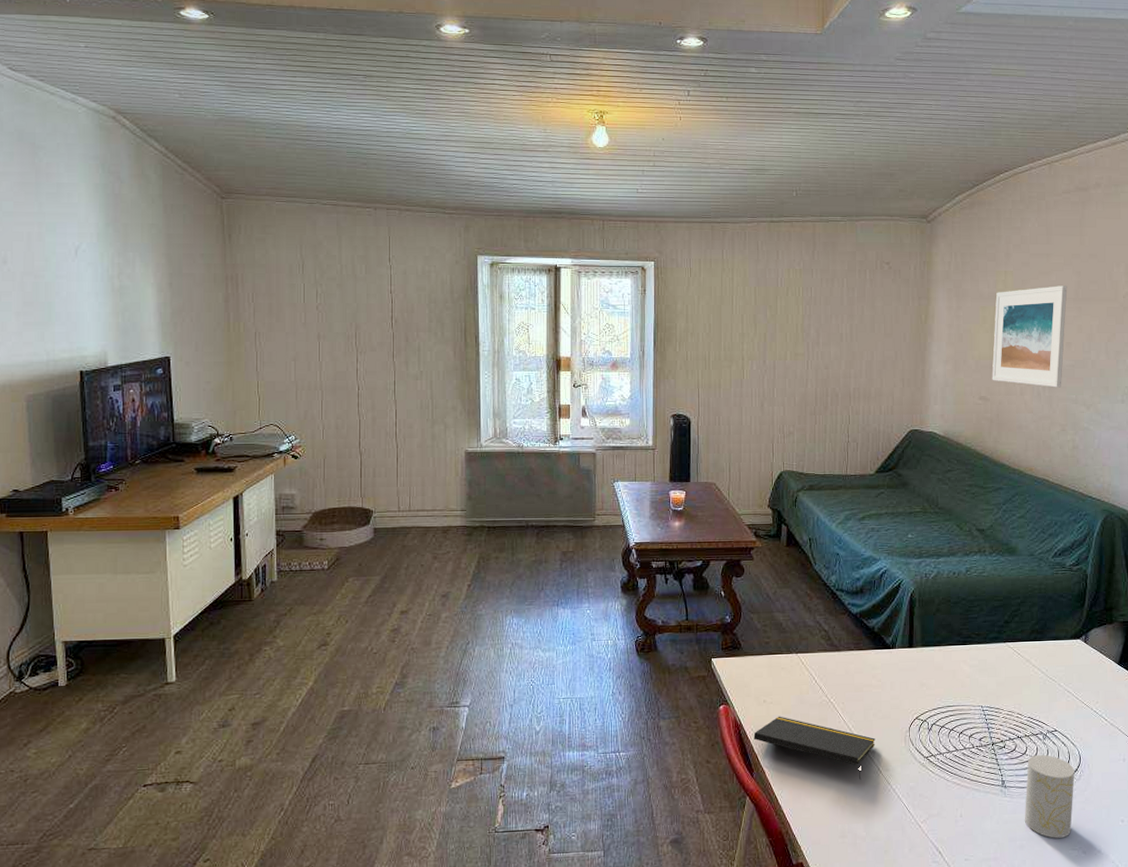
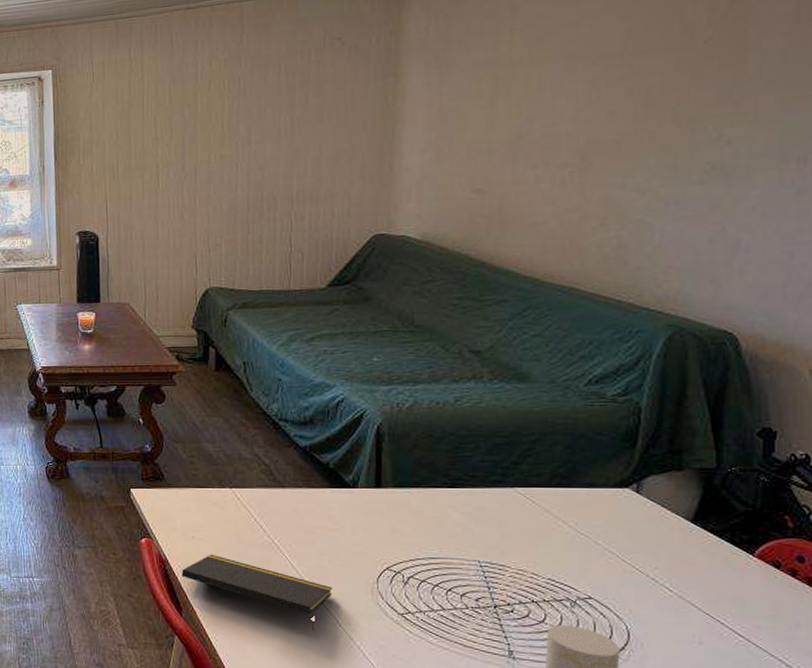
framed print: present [992,286,1067,388] -> none [491,37,609,171]

